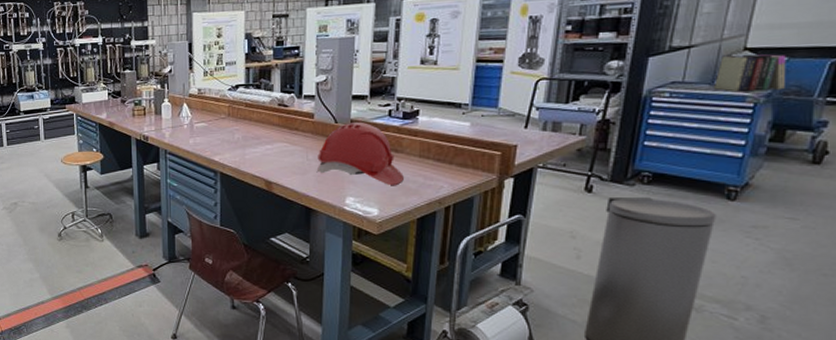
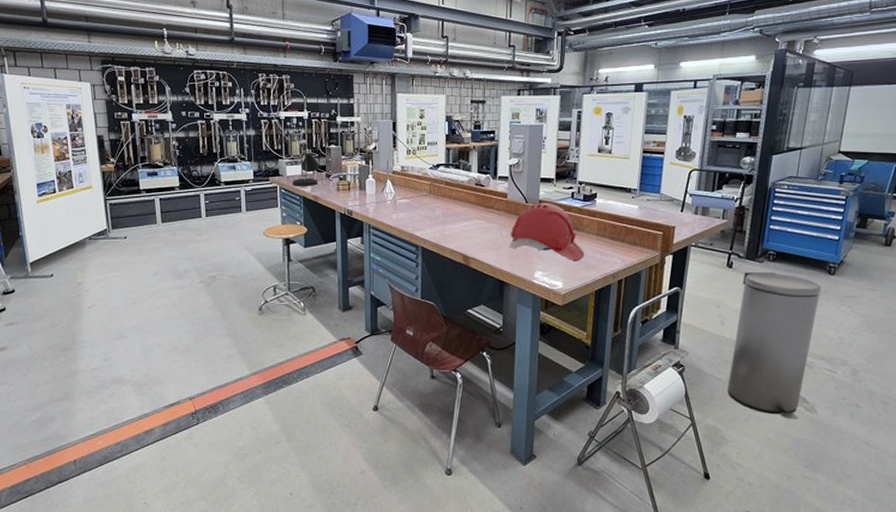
desk lamp: none [88,66,115,114] -> present [292,140,320,187]
books: present [713,54,786,92] -> none [817,156,867,187]

